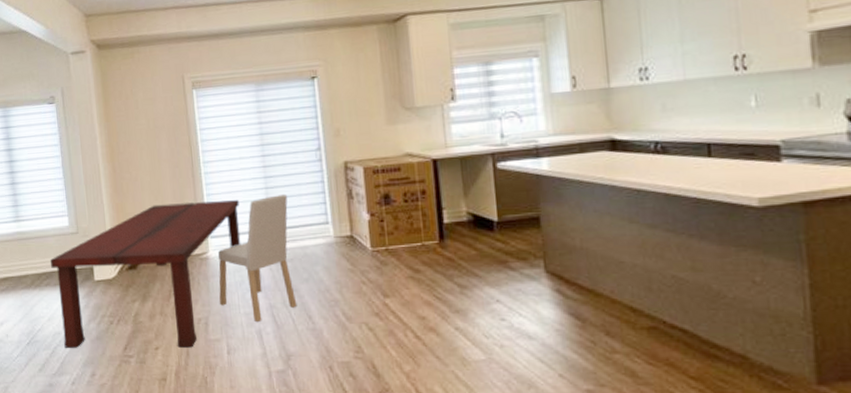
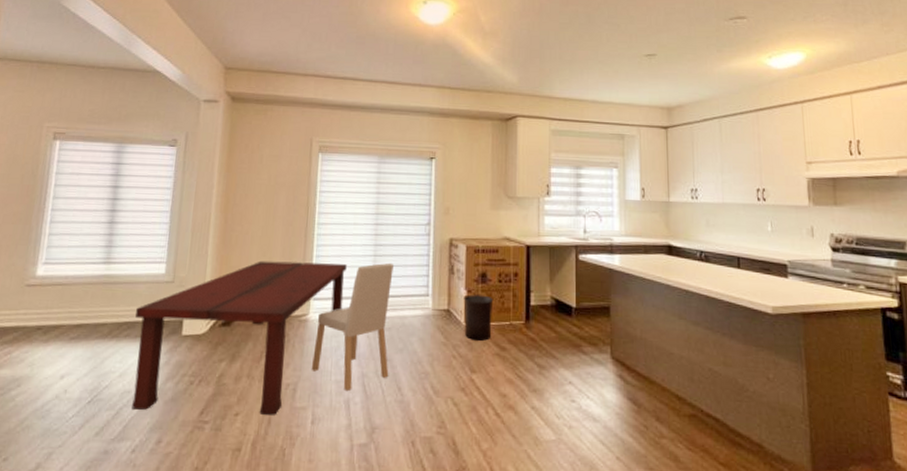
waste bin: none [367,217,403,265] -> present [464,294,494,341]

